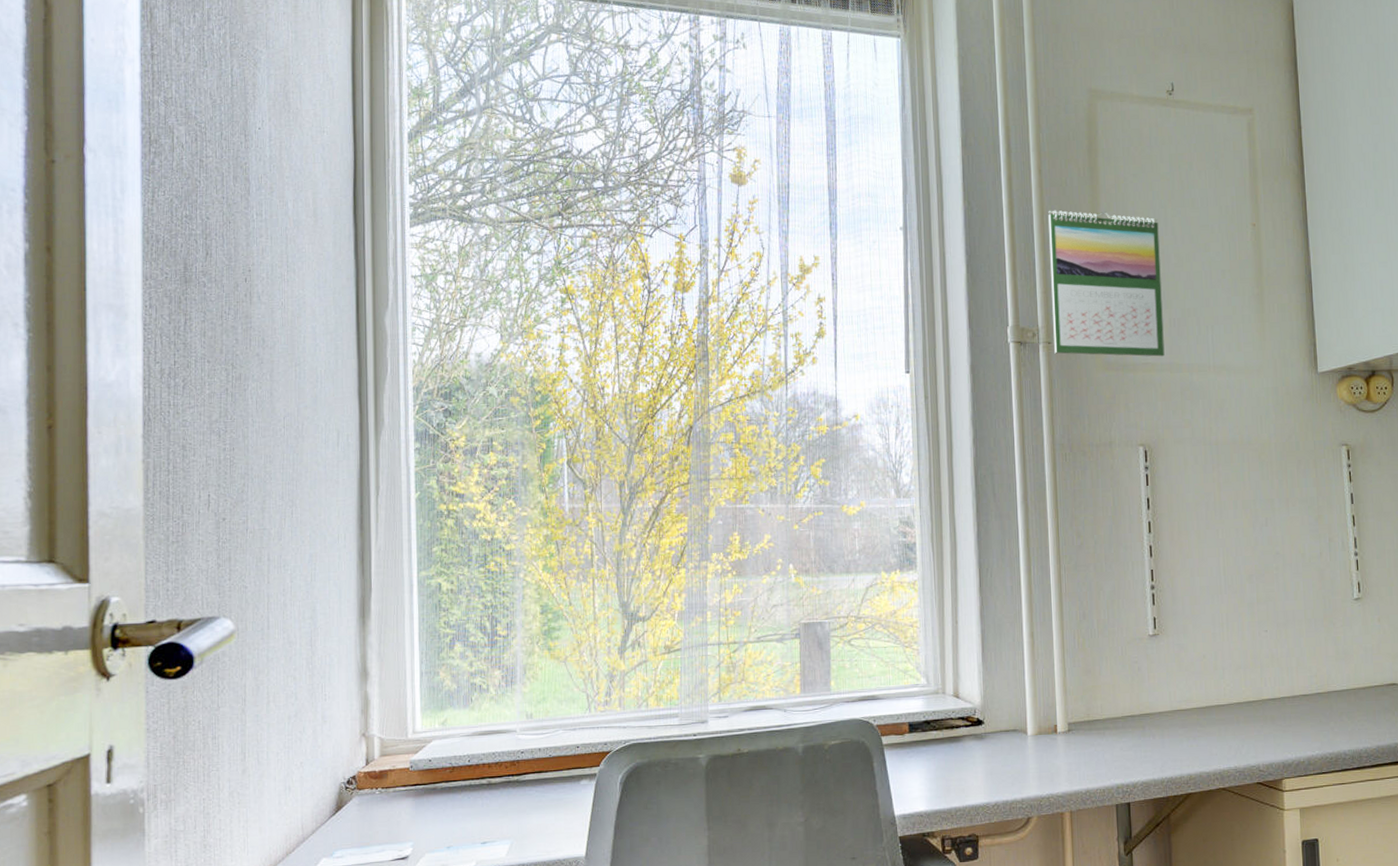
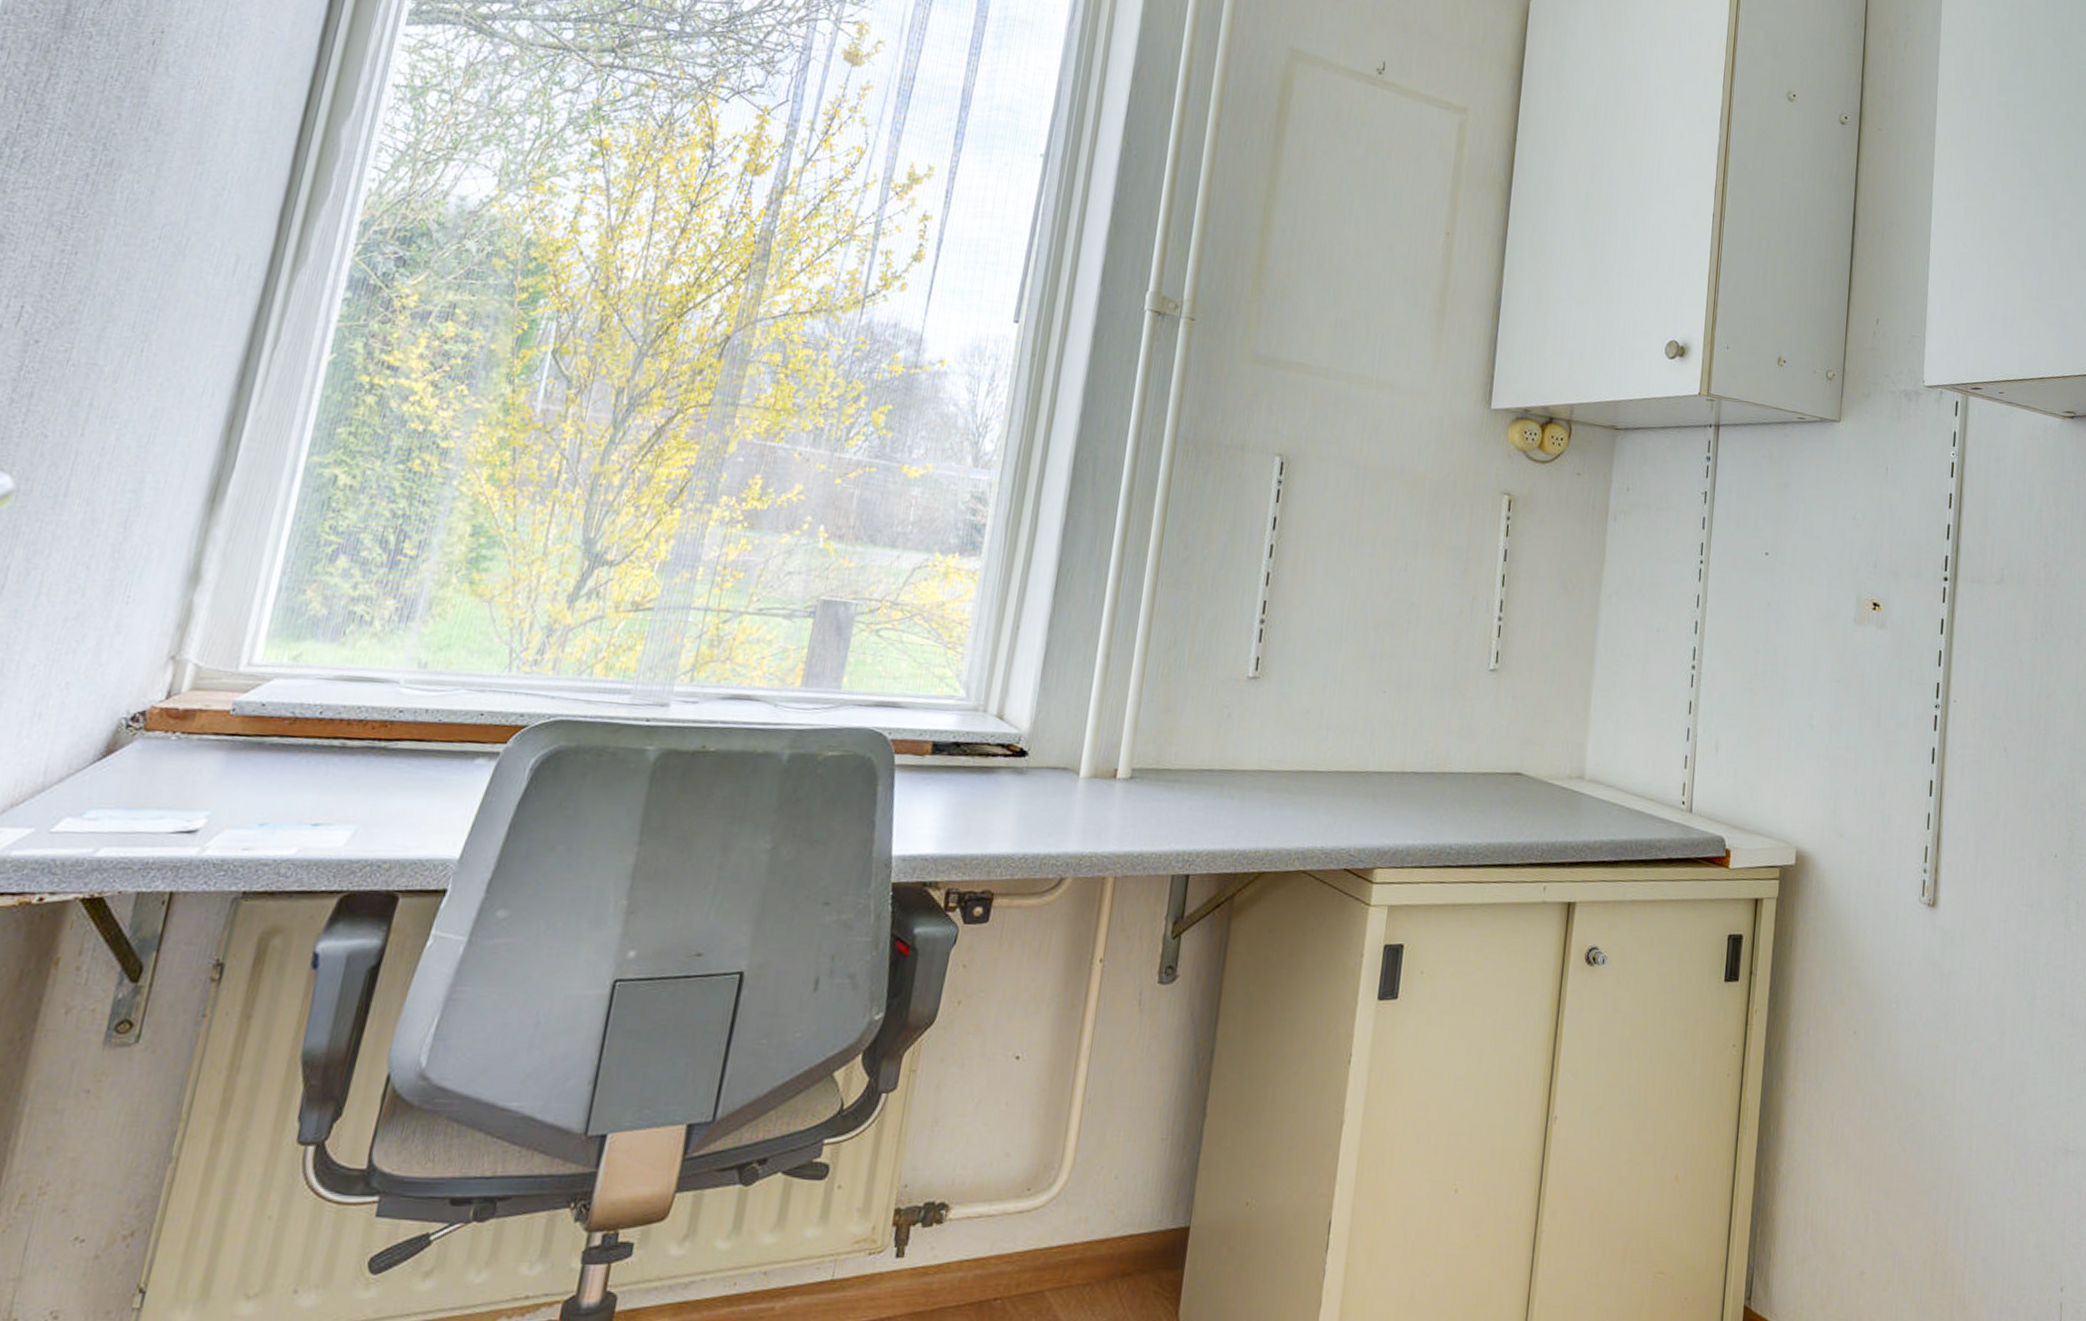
calendar: present [1048,210,1165,357] -> none [1196,170,1343,359]

